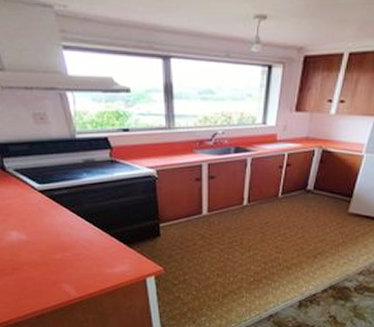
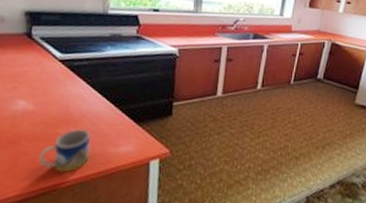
mug: none [43,254,89,292] -> present [38,128,91,173]

